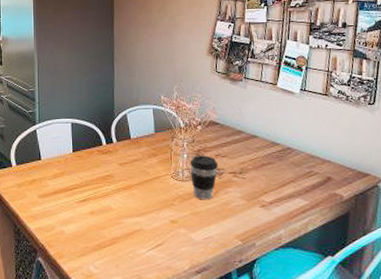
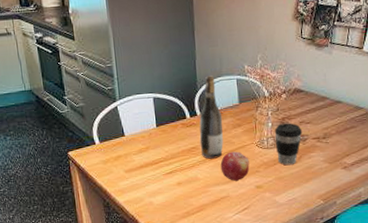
wine bottle: none [114,104,139,188] -> present [199,75,224,159]
fruit: none [134,182,164,214] -> present [220,151,250,181]

